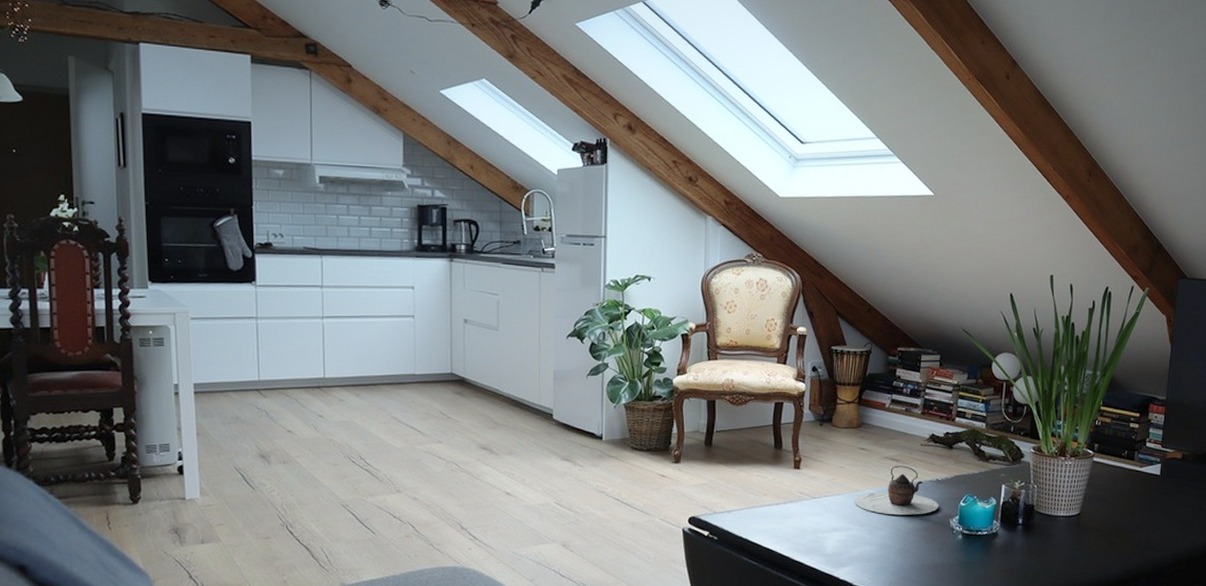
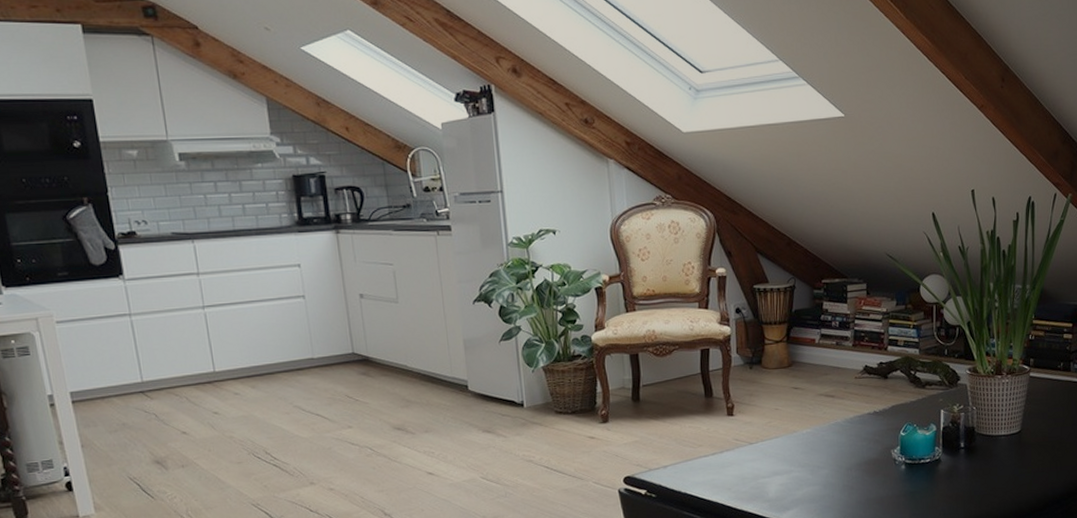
teapot: present [855,465,939,515] -> none [793,401,879,453]

